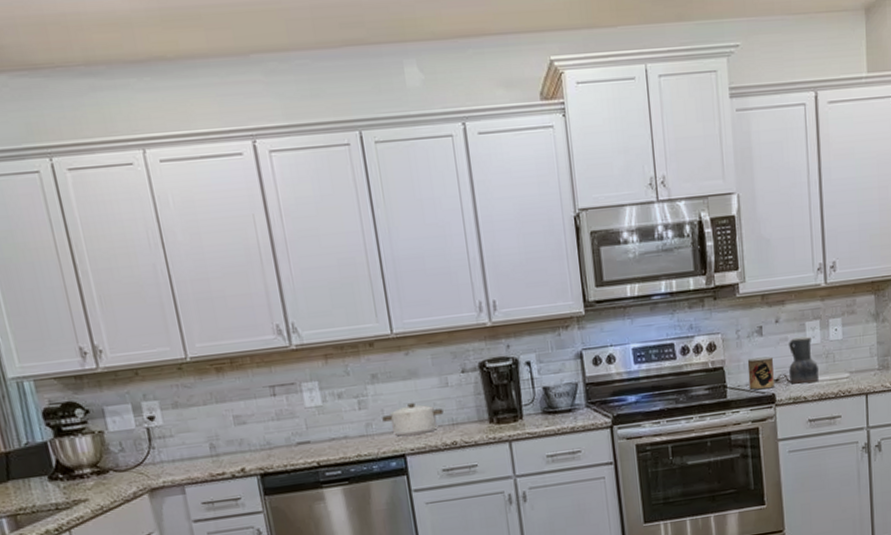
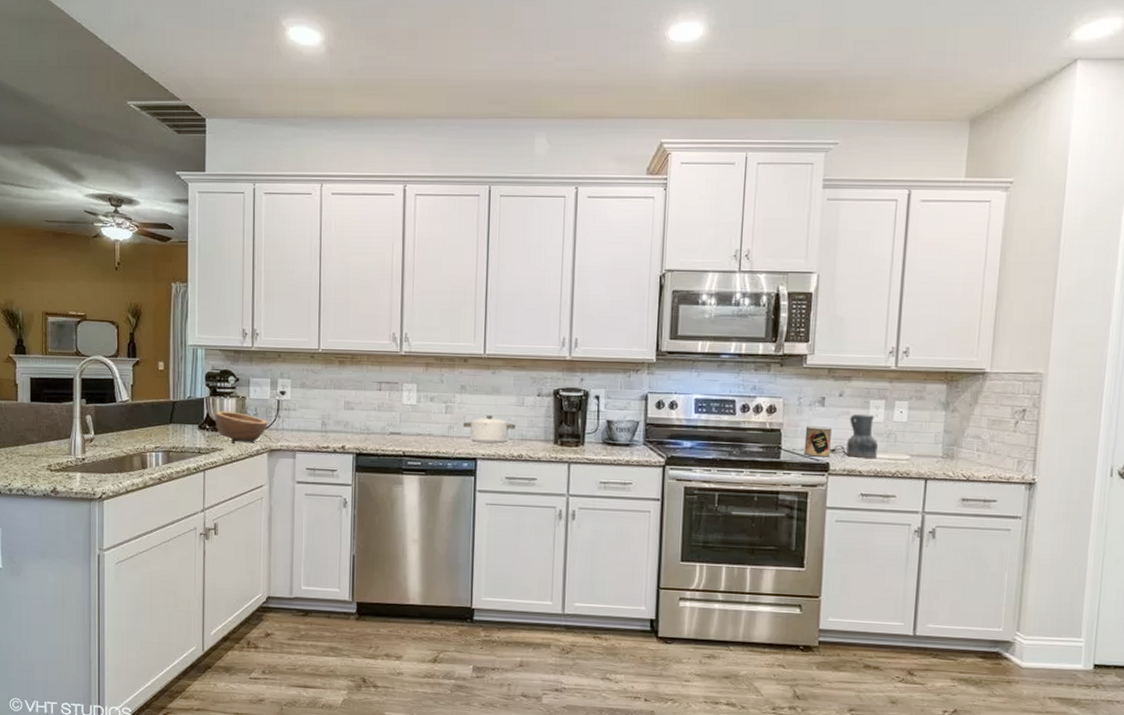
wooden bowl: none [67,451,141,491] -> present [215,411,268,444]

